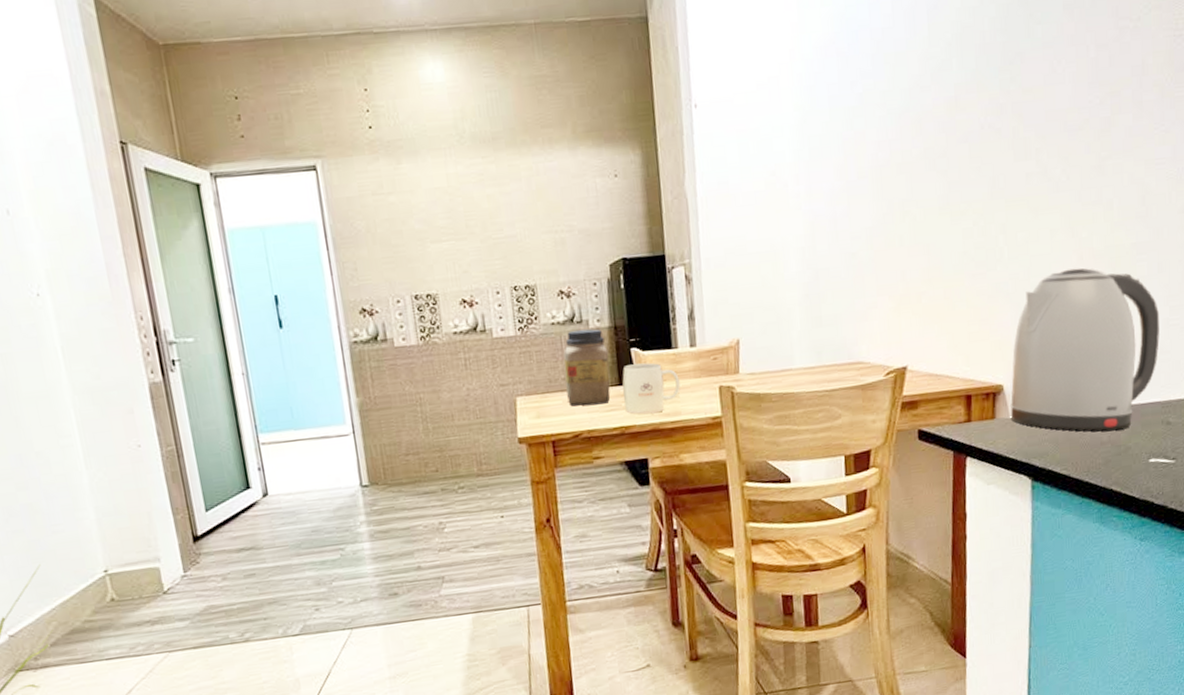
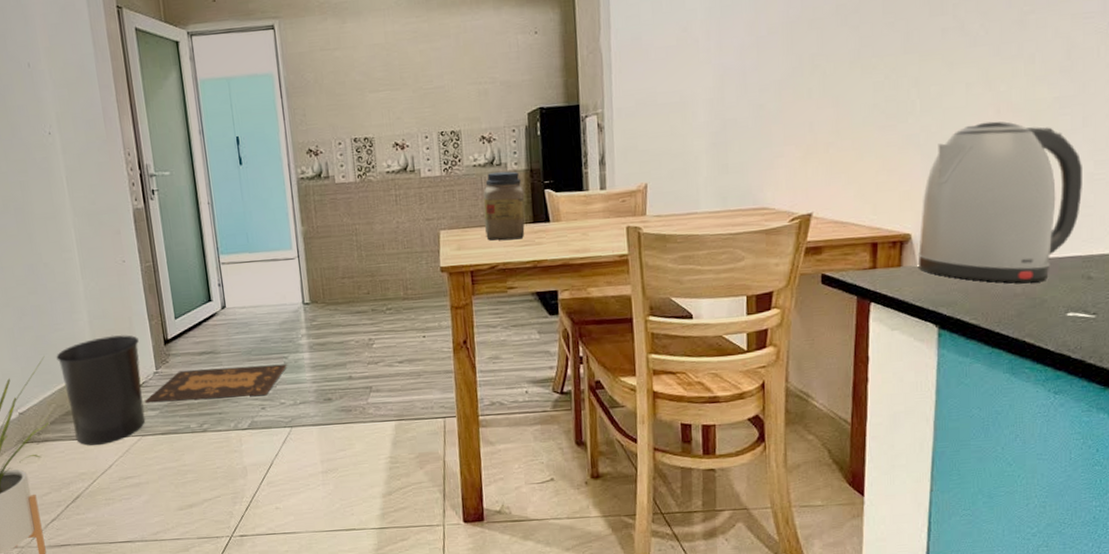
waste bin: none [55,533,173,668] -> present [56,335,146,445]
doormat: none [168,556,345,612] -> present [143,363,288,403]
mug: present [622,362,681,415] -> none [536,203,590,251]

